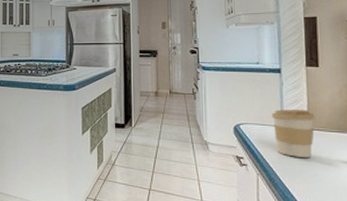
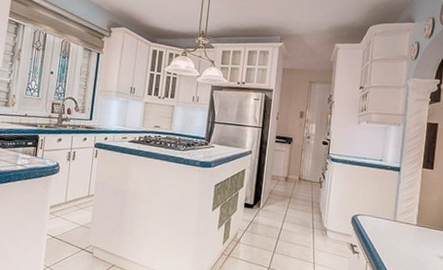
coffee cup: present [271,110,315,158] -> none [386,205,424,251]

